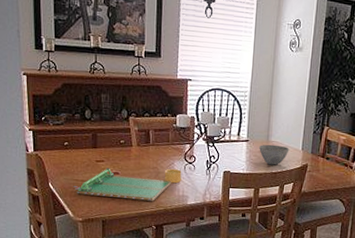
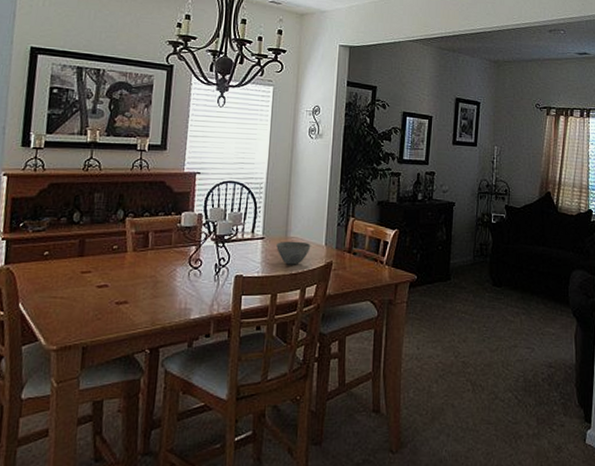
placemat: present [53,168,182,201] -> none [23,276,185,318]

